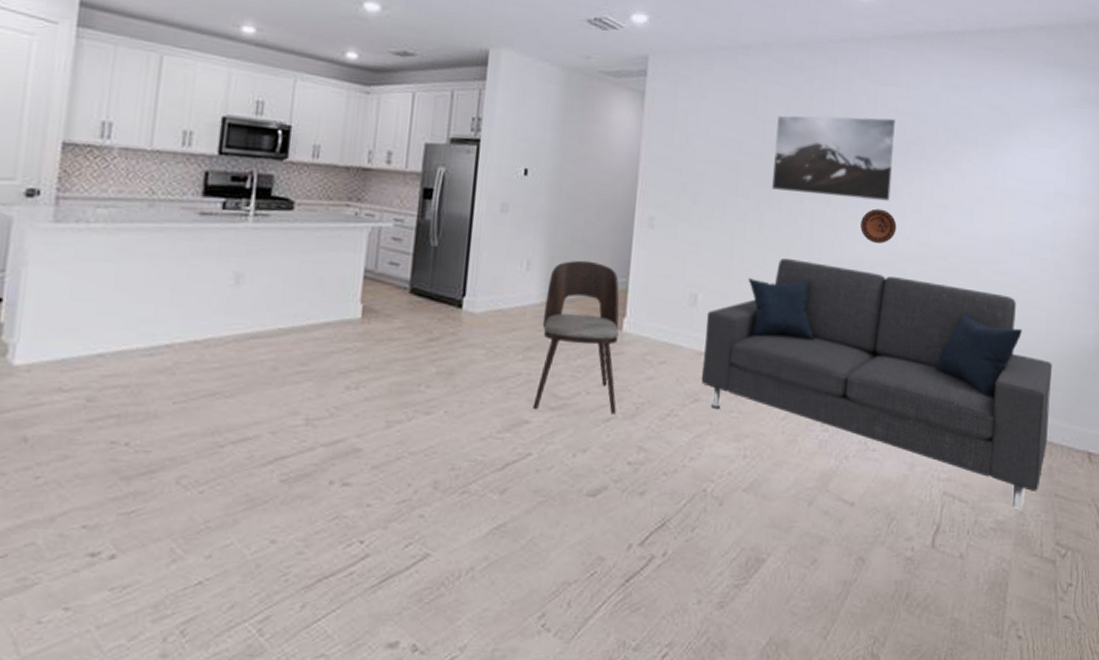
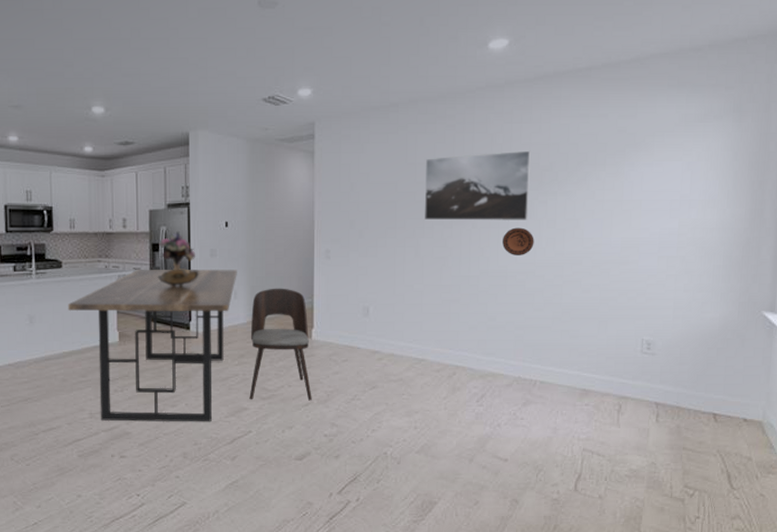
dining table: none [293,220,534,439] -> present [67,269,237,422]
bouquet: none [425,175,484,249] -> present [157,231,200,287]
sofa: present [701,258,1052,511] -> none [376,274,679,461]

